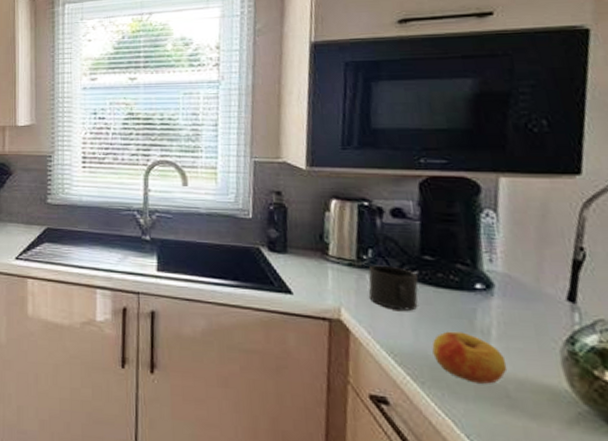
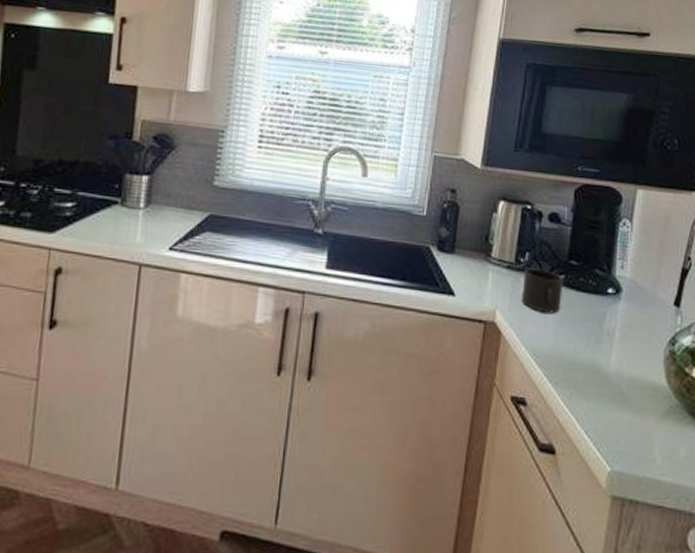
apple: present [432,331,508,384] -> none [568,333,624,383]

